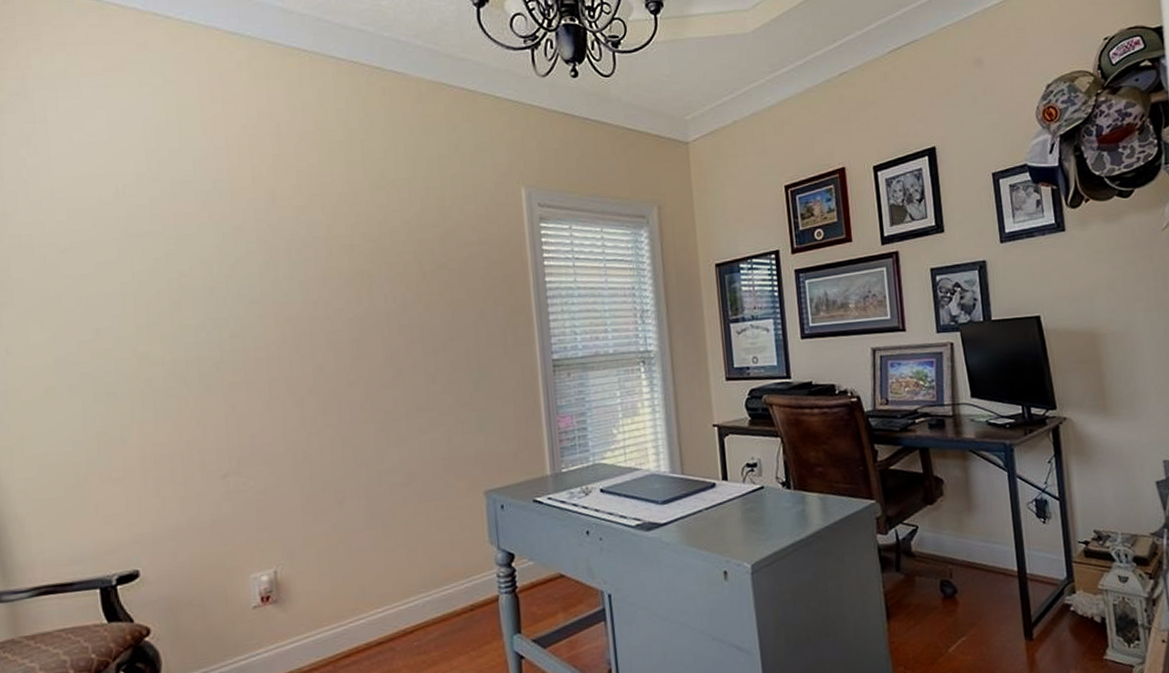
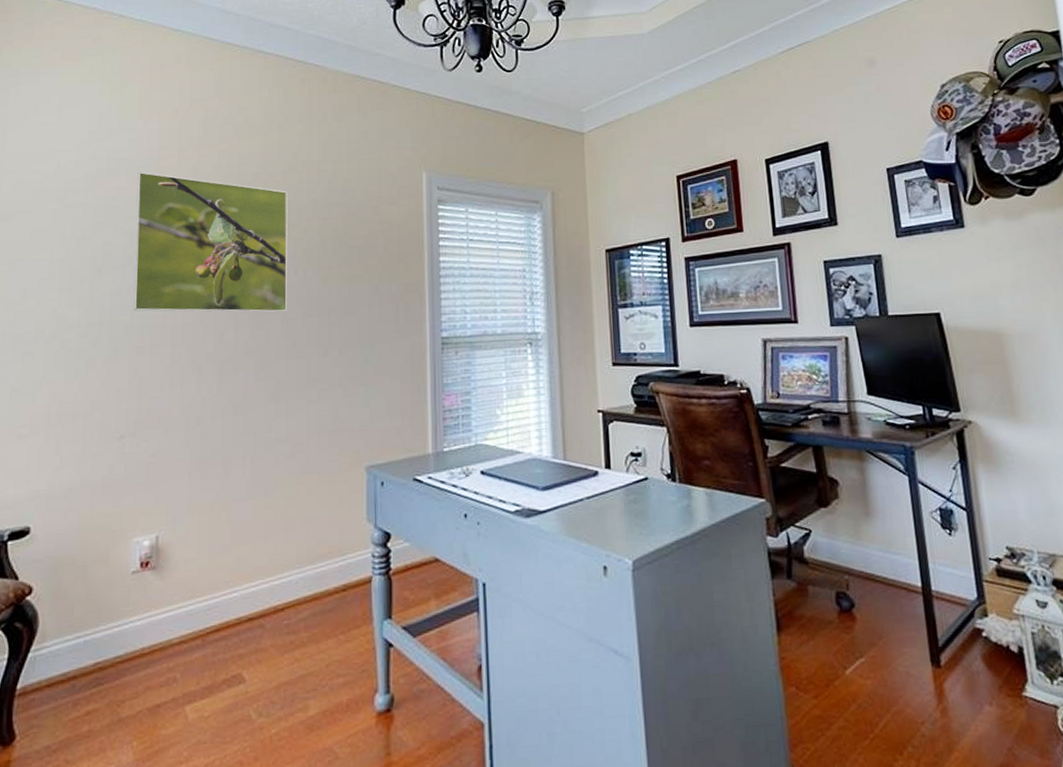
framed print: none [208,195,388,346] -> present [133,171,288,313]

